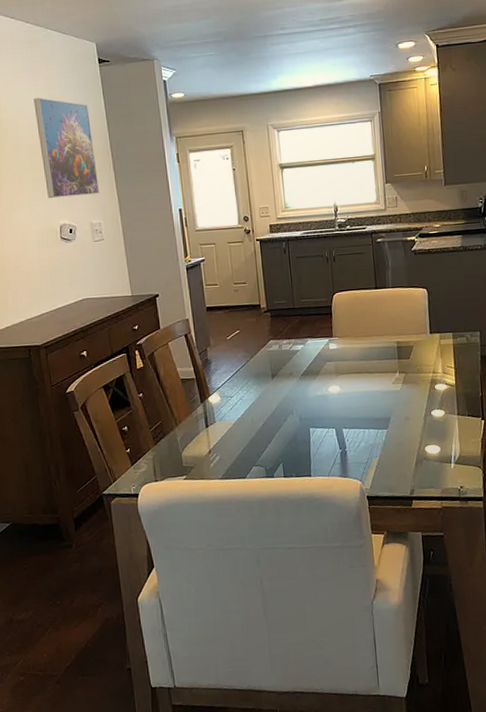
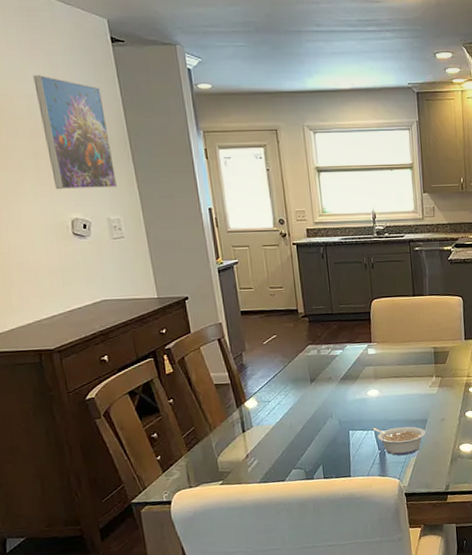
legume: none [332,425,389,456] -> present [372,426,426,456]

